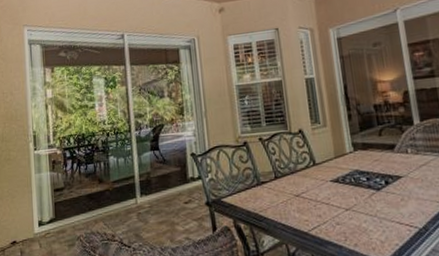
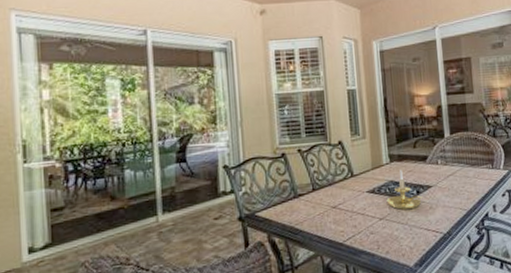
candle holder: none [352,159,393,201] -> present [386,170,423,210]

